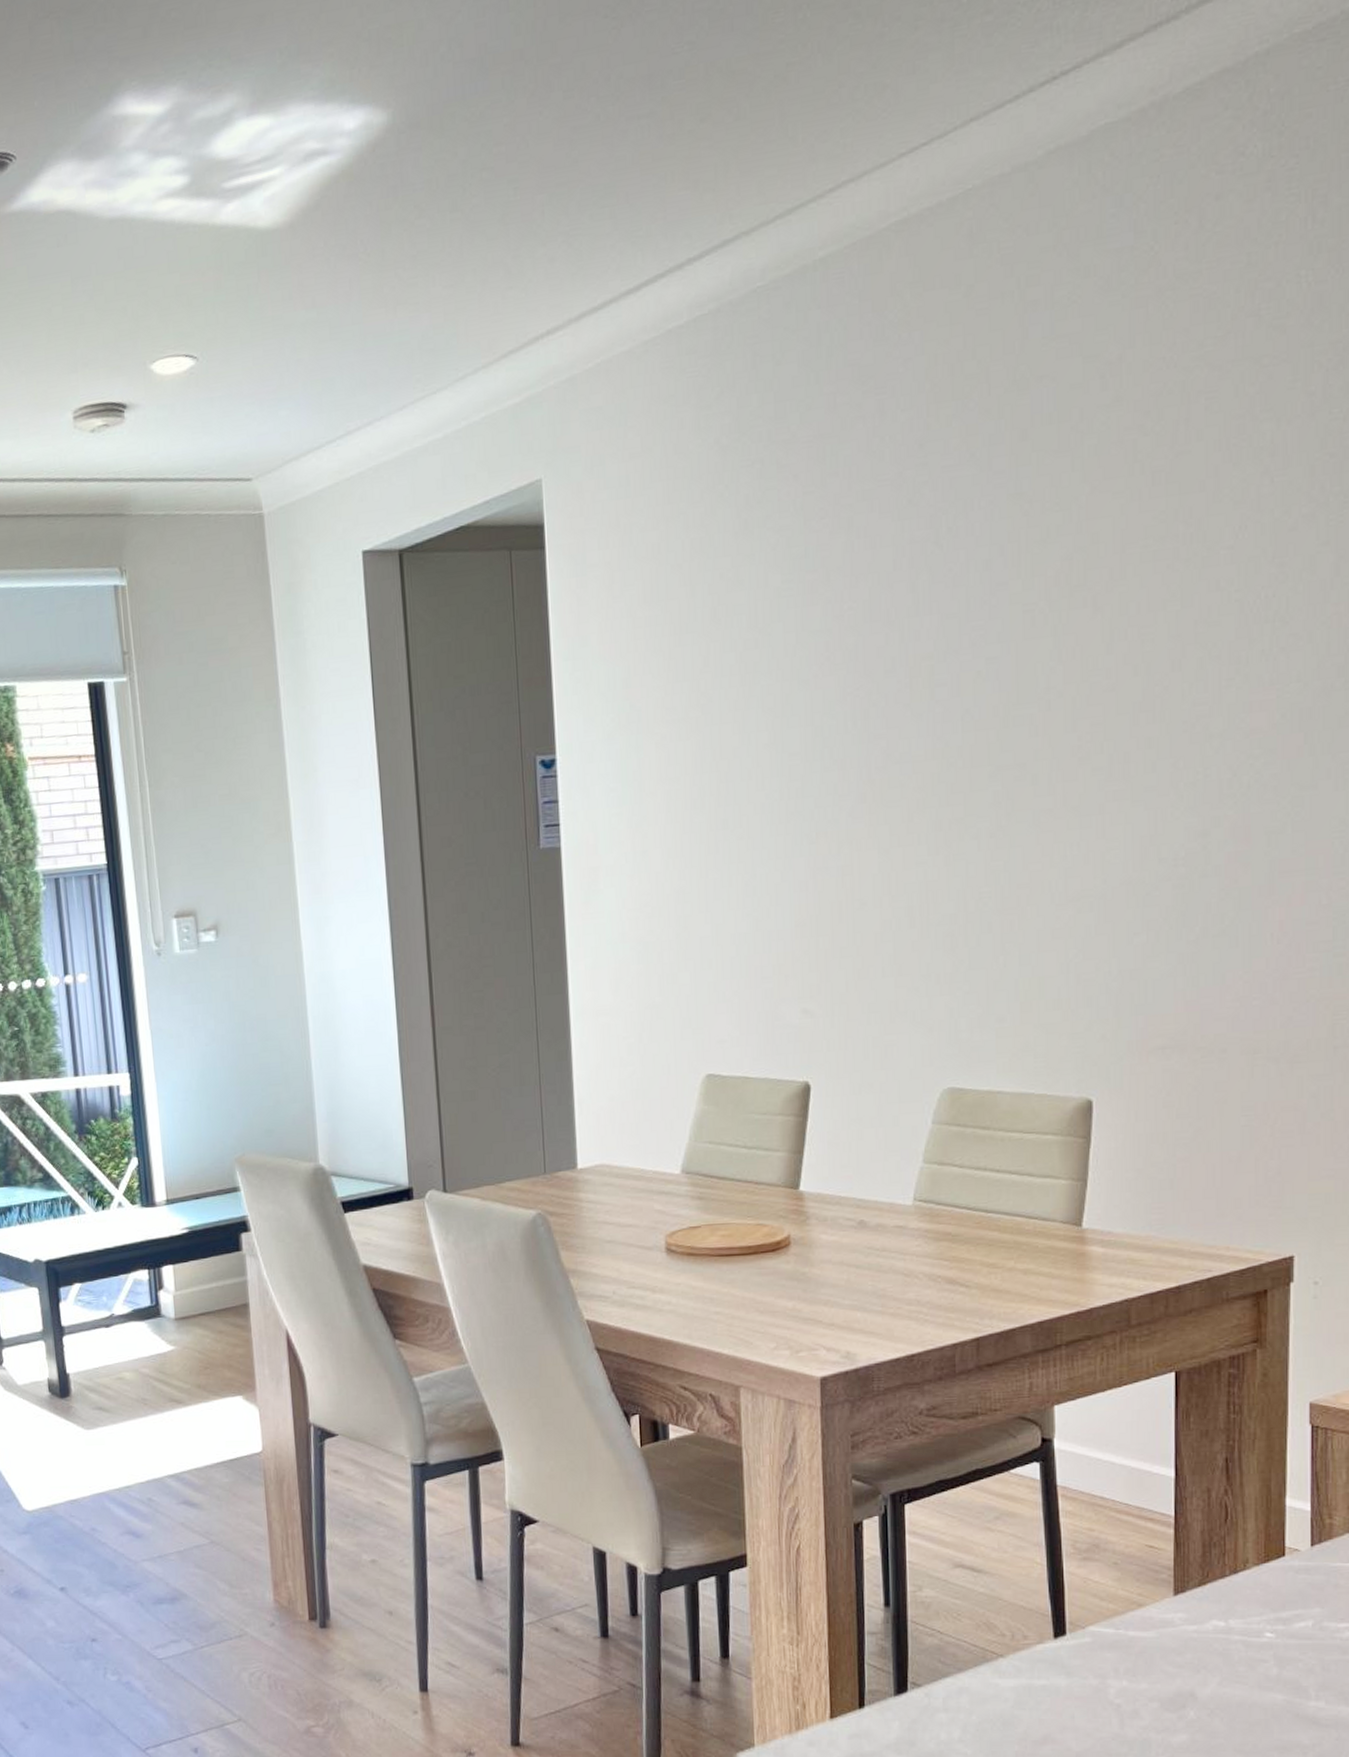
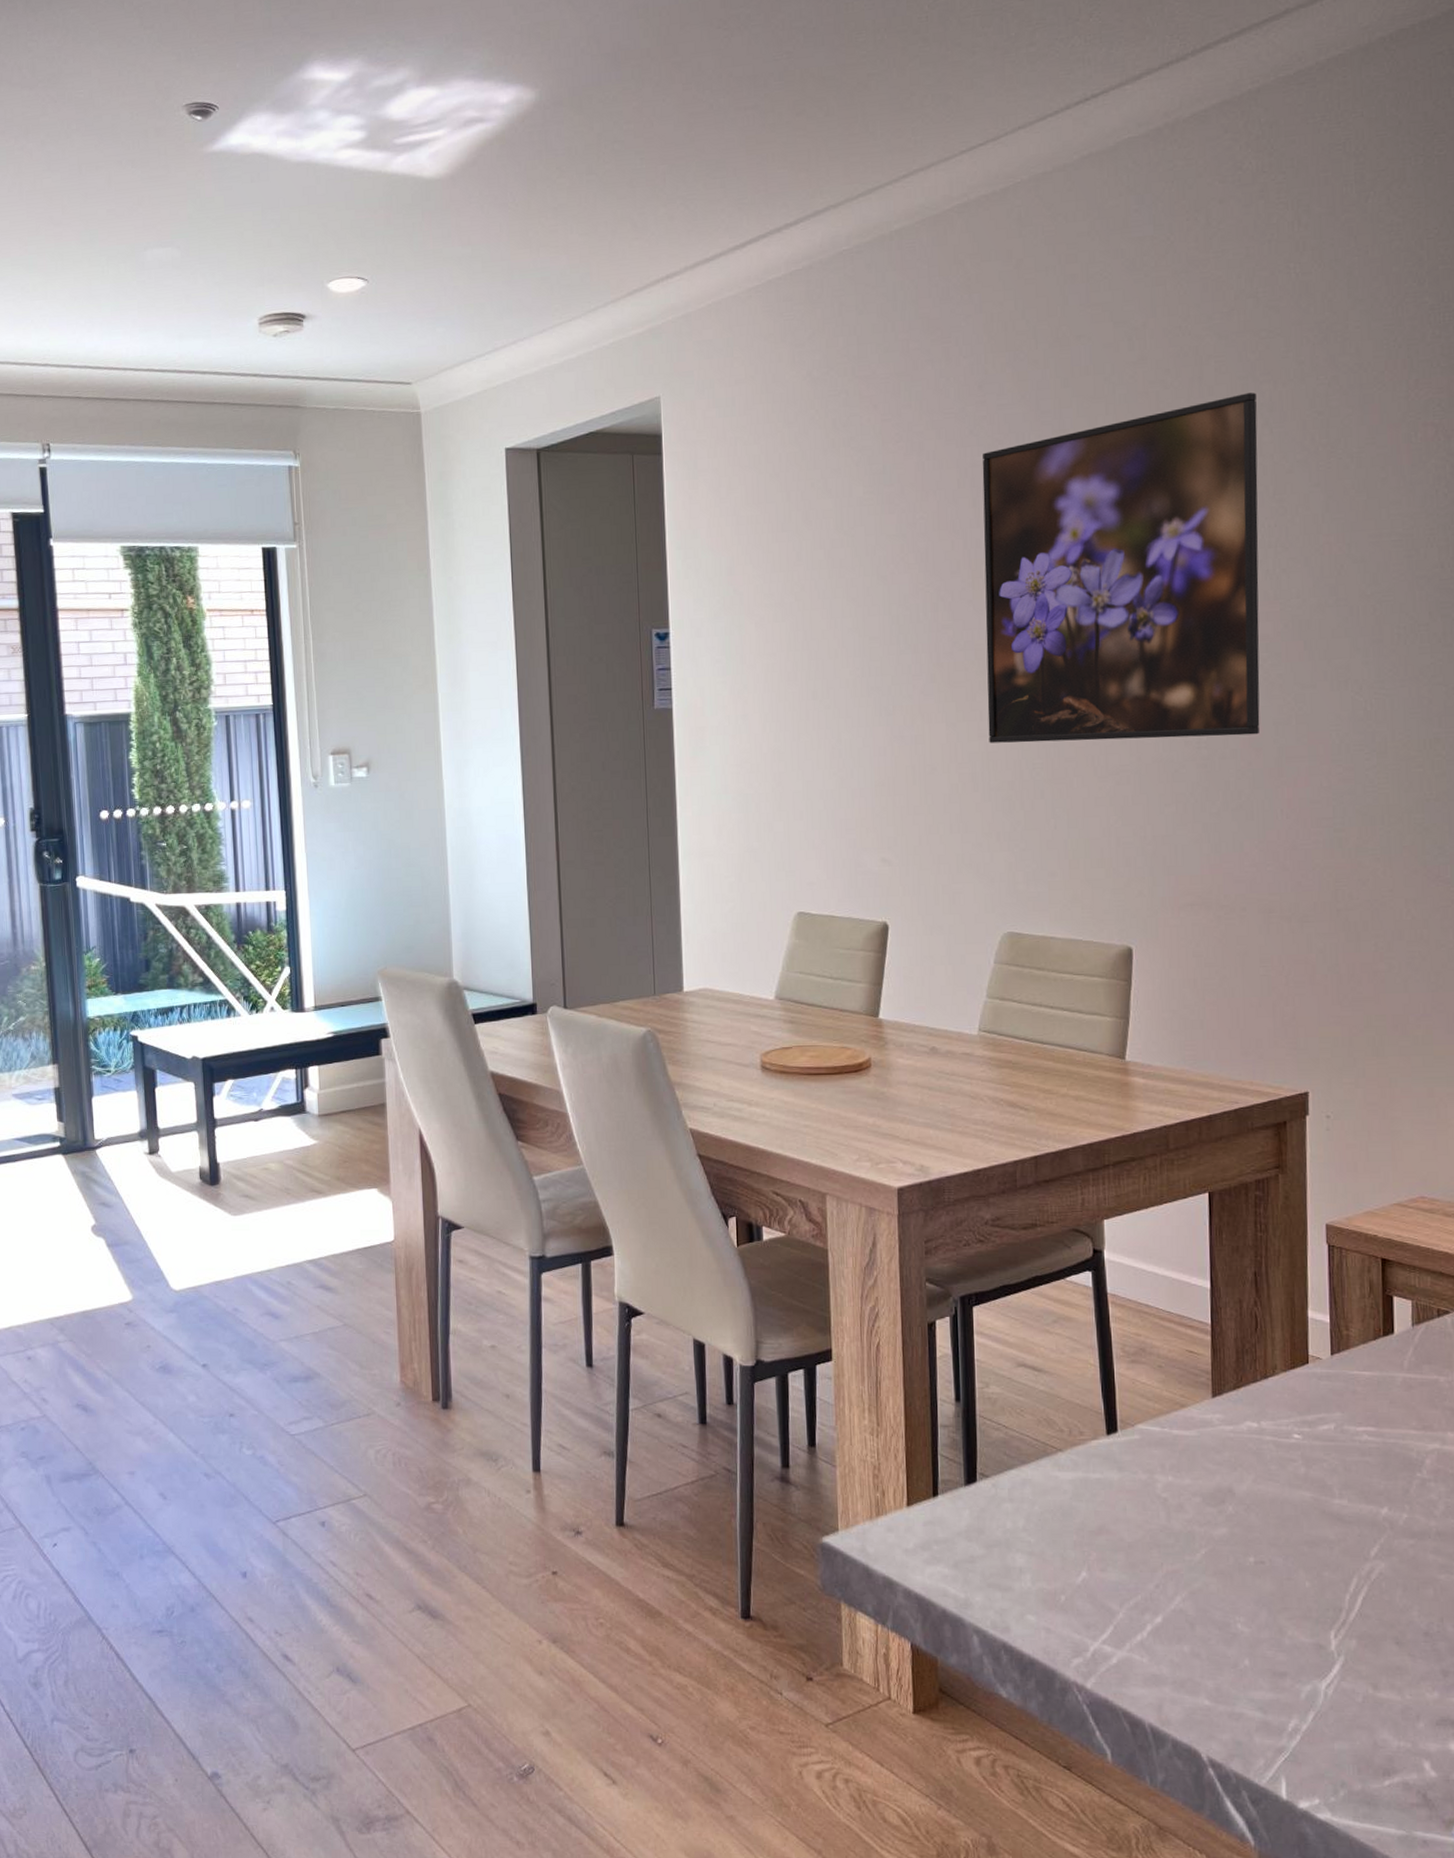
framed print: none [922,434,1256,871] -> present [982,392,1260,743]

